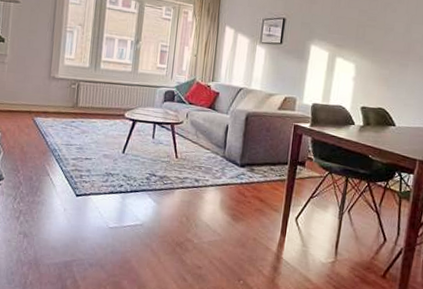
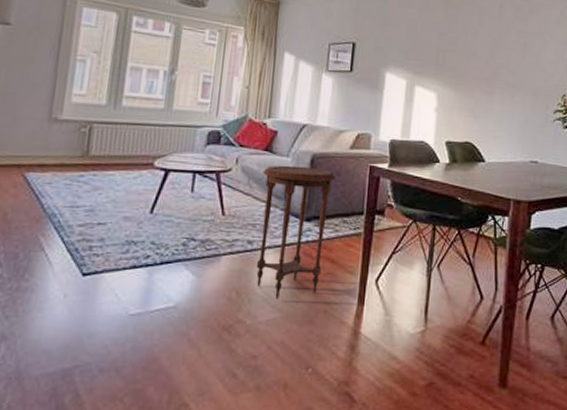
side table: none [201,120,266,227] -> present [256,165,336,300]

